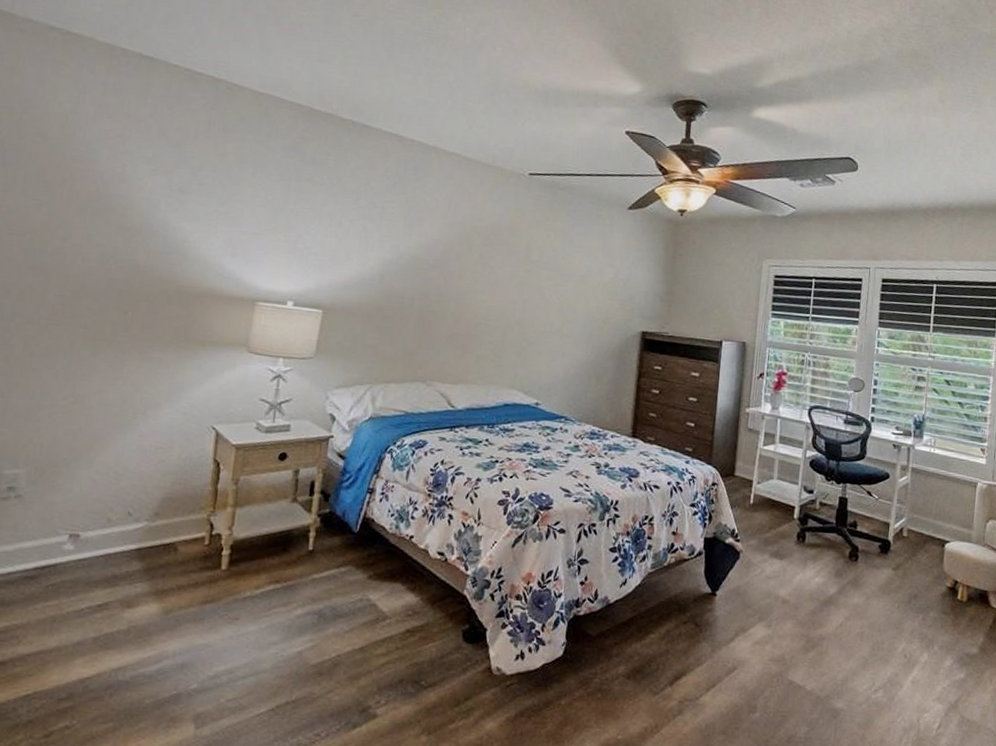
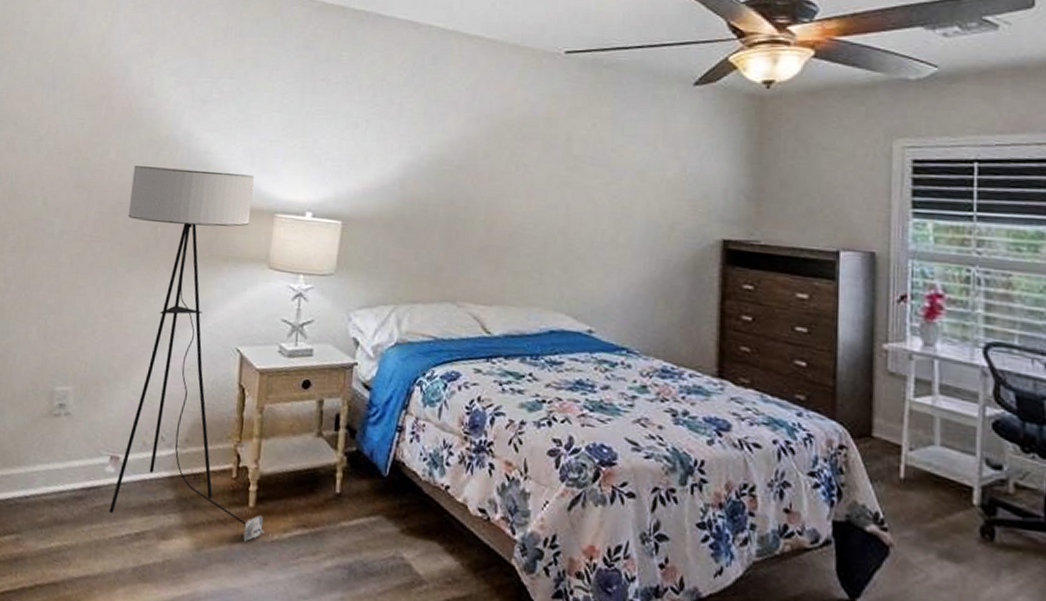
floor lamp: none [66,250,236,601] -> present [109,166,264,542]

